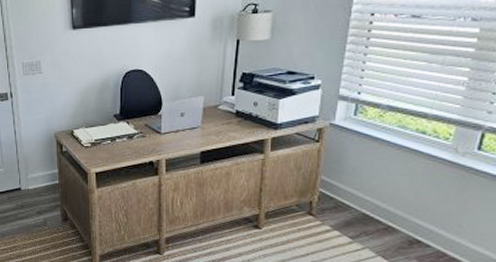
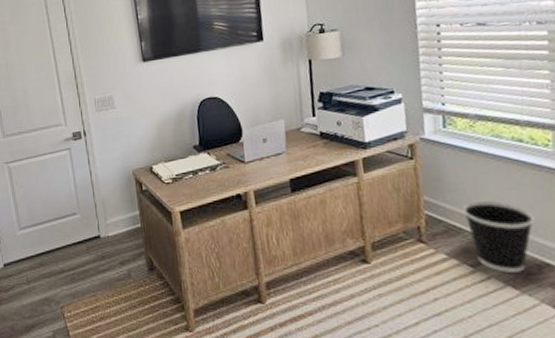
wastebasket: none [354,183,418,246] -> present [462,200,535,273]

